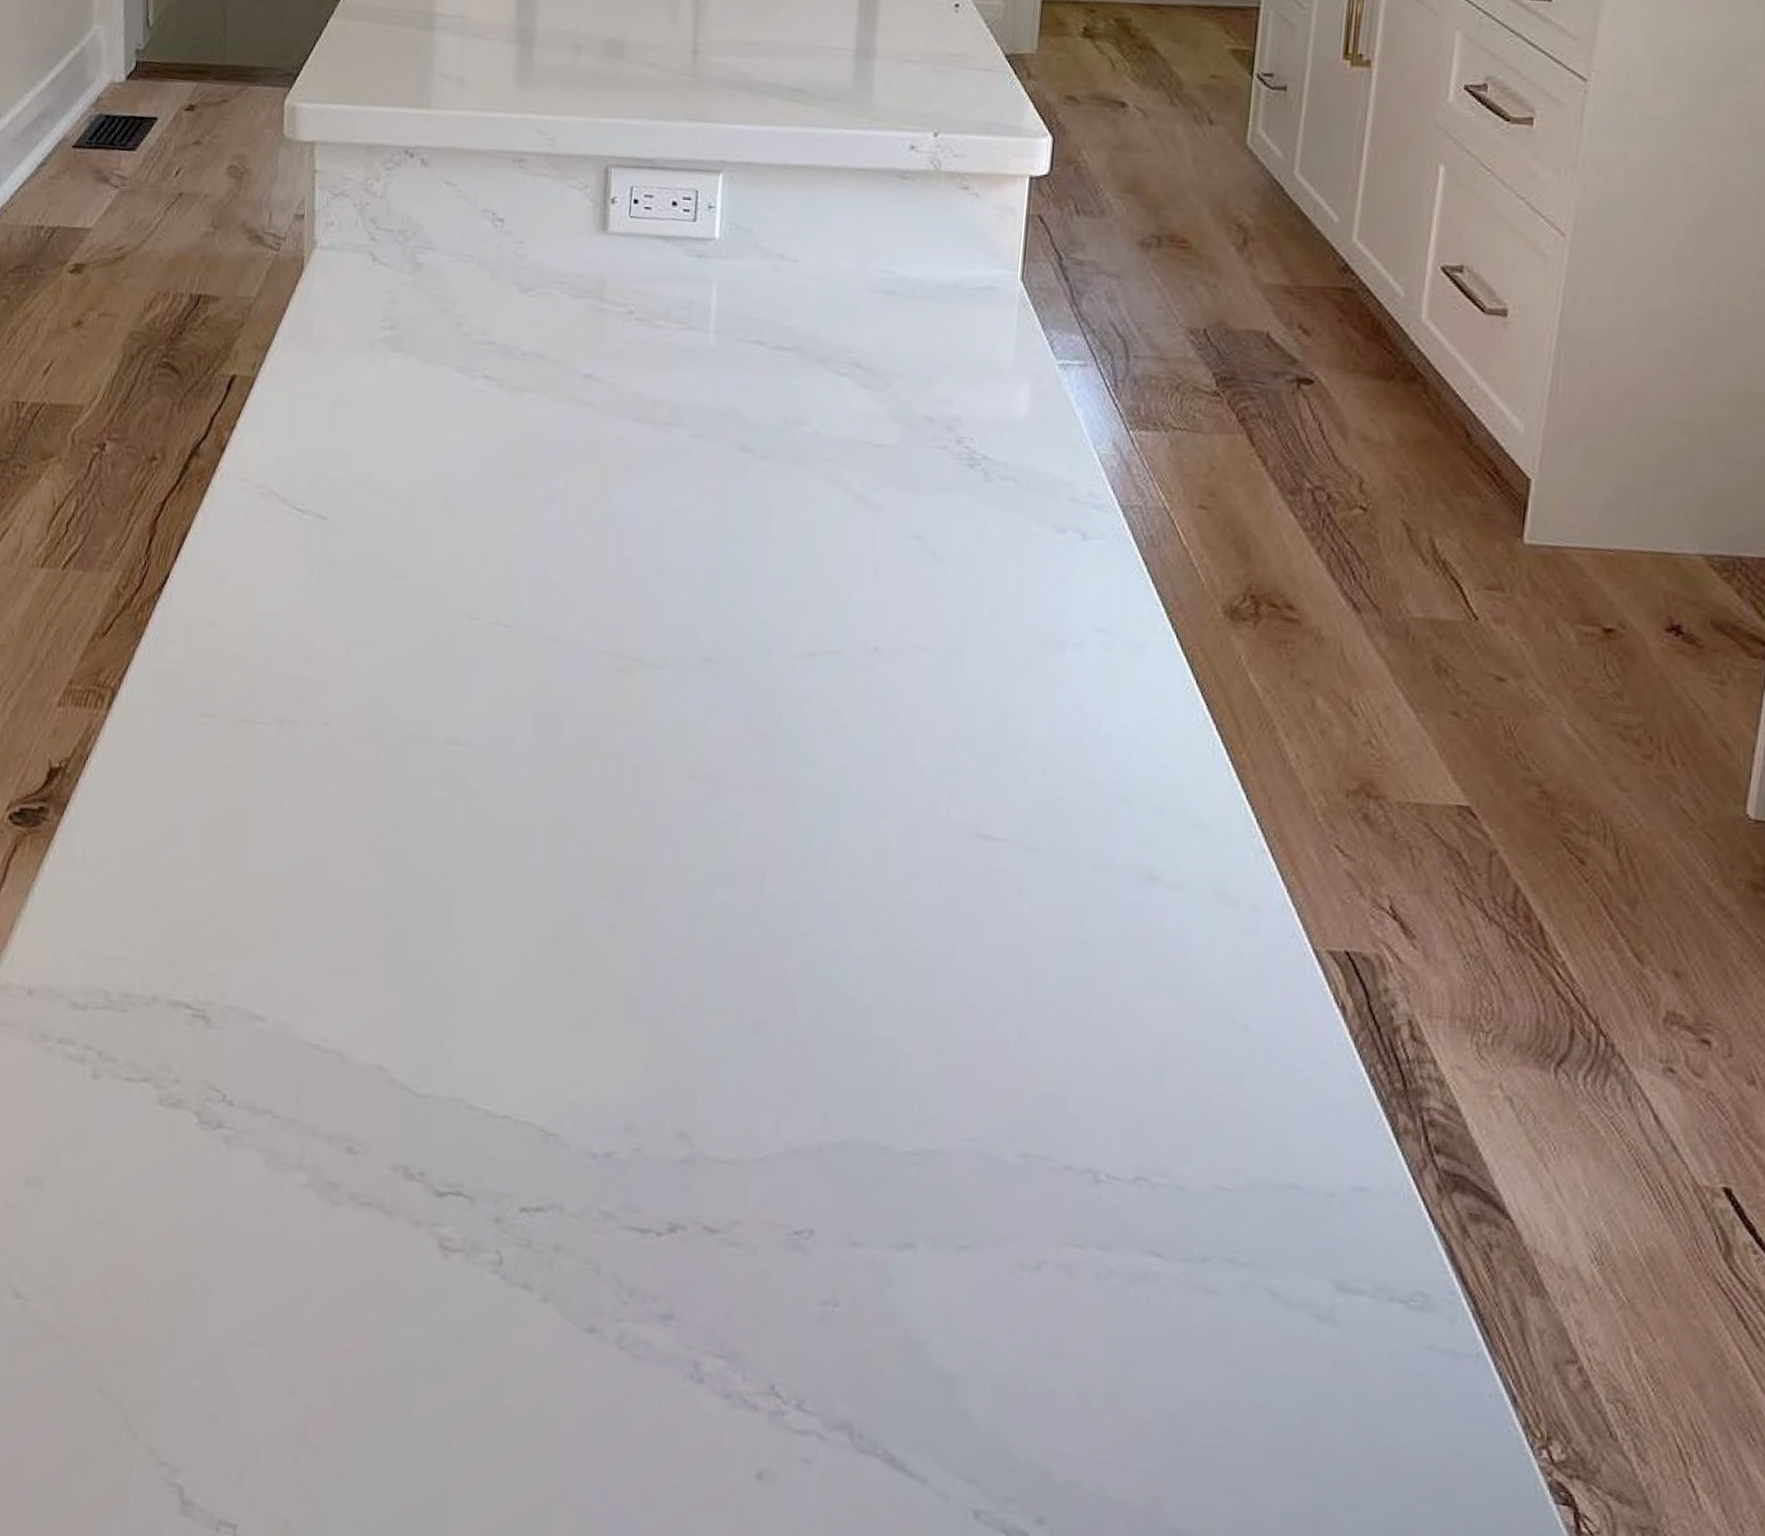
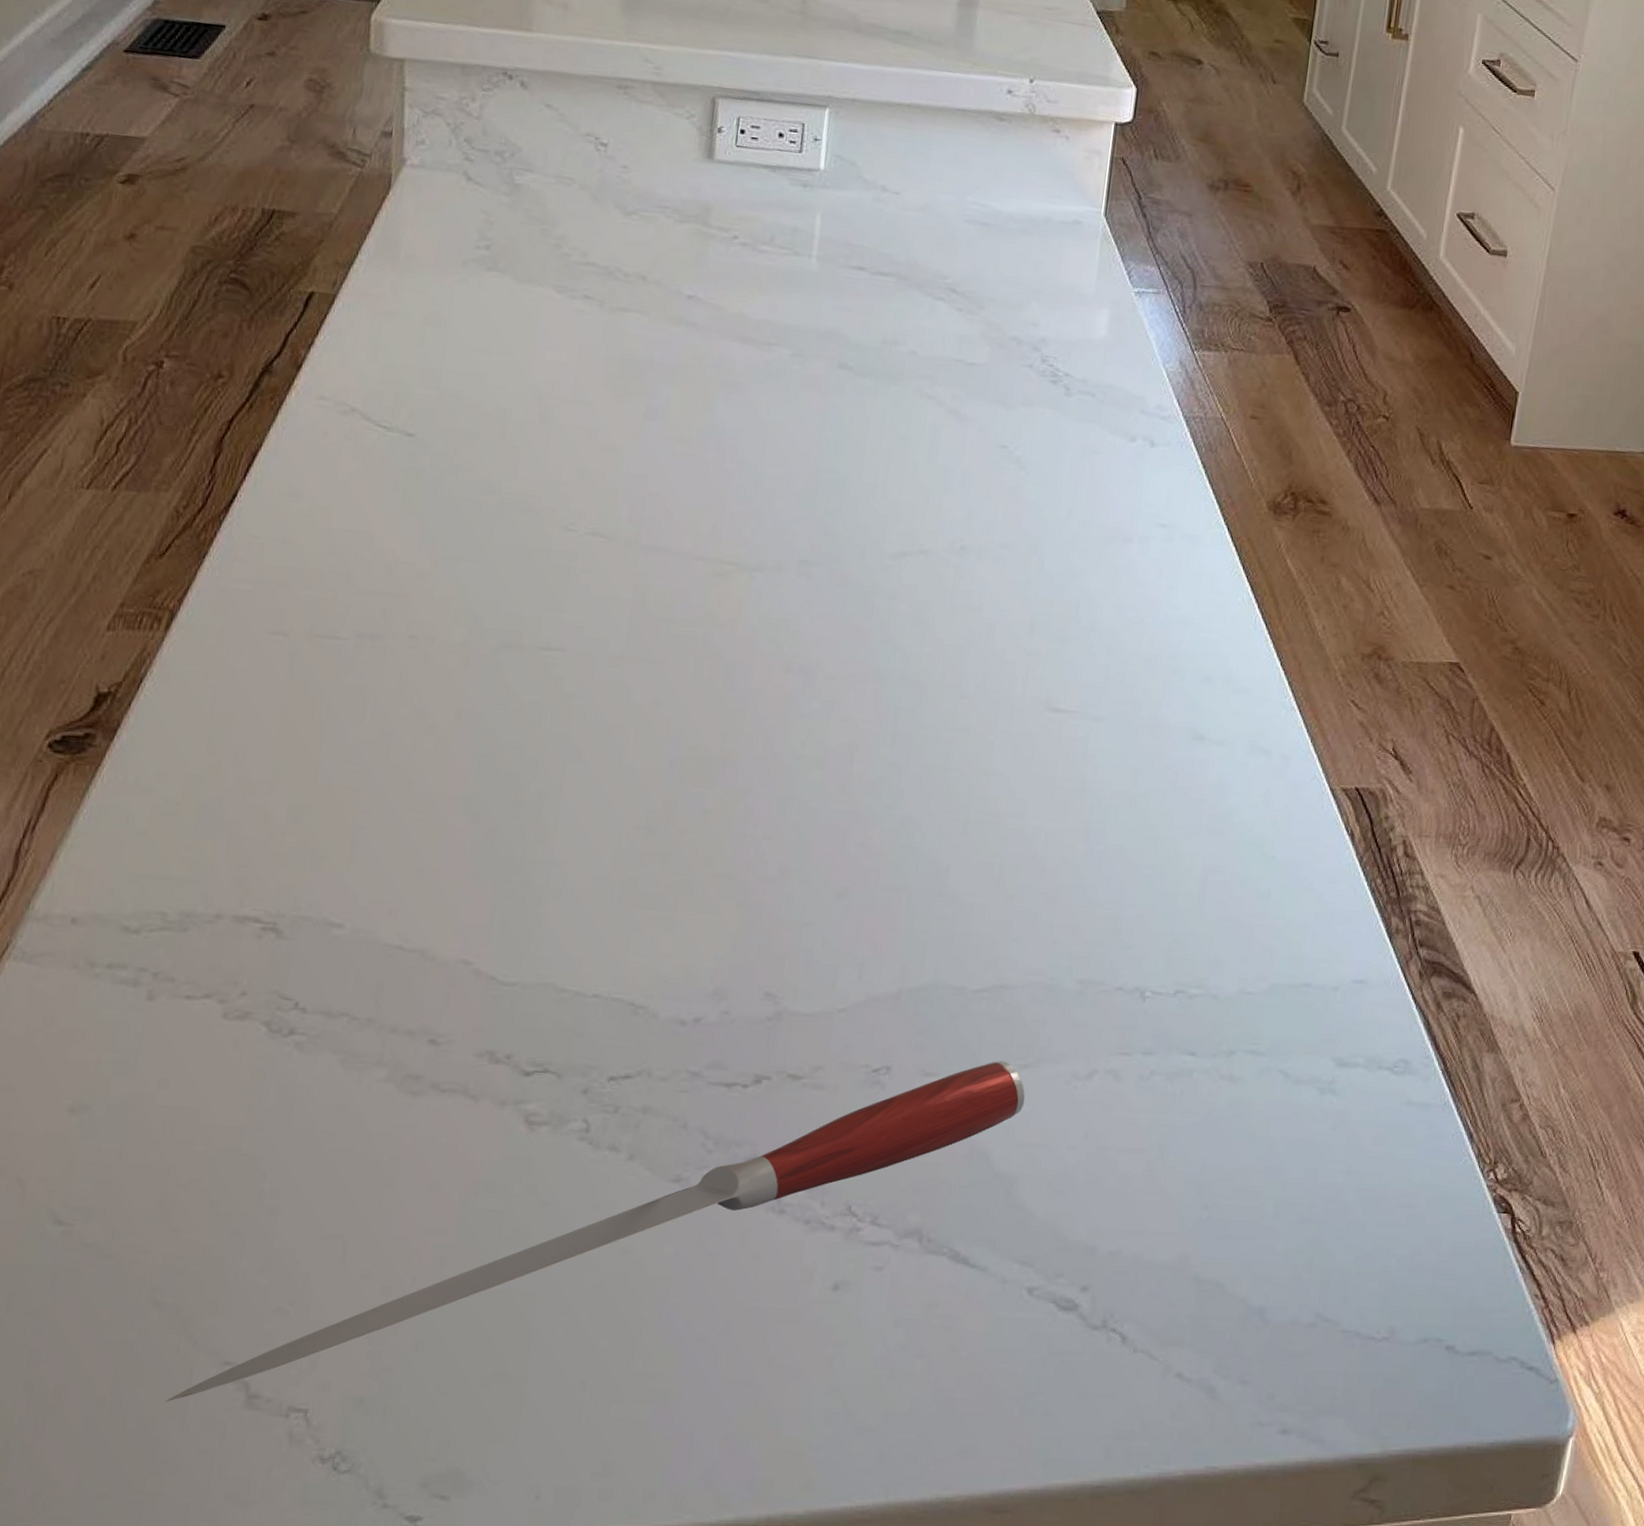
kitchen knife: none [109,1237,964,1496] -> present [165,1061,1026,1402]

